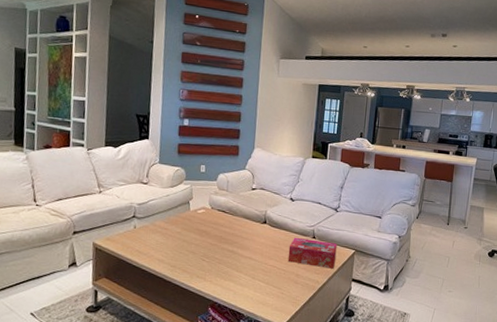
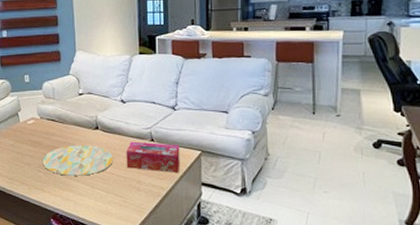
decorative tray: none [207,237,277,267] -> present [42,145,113,176]

